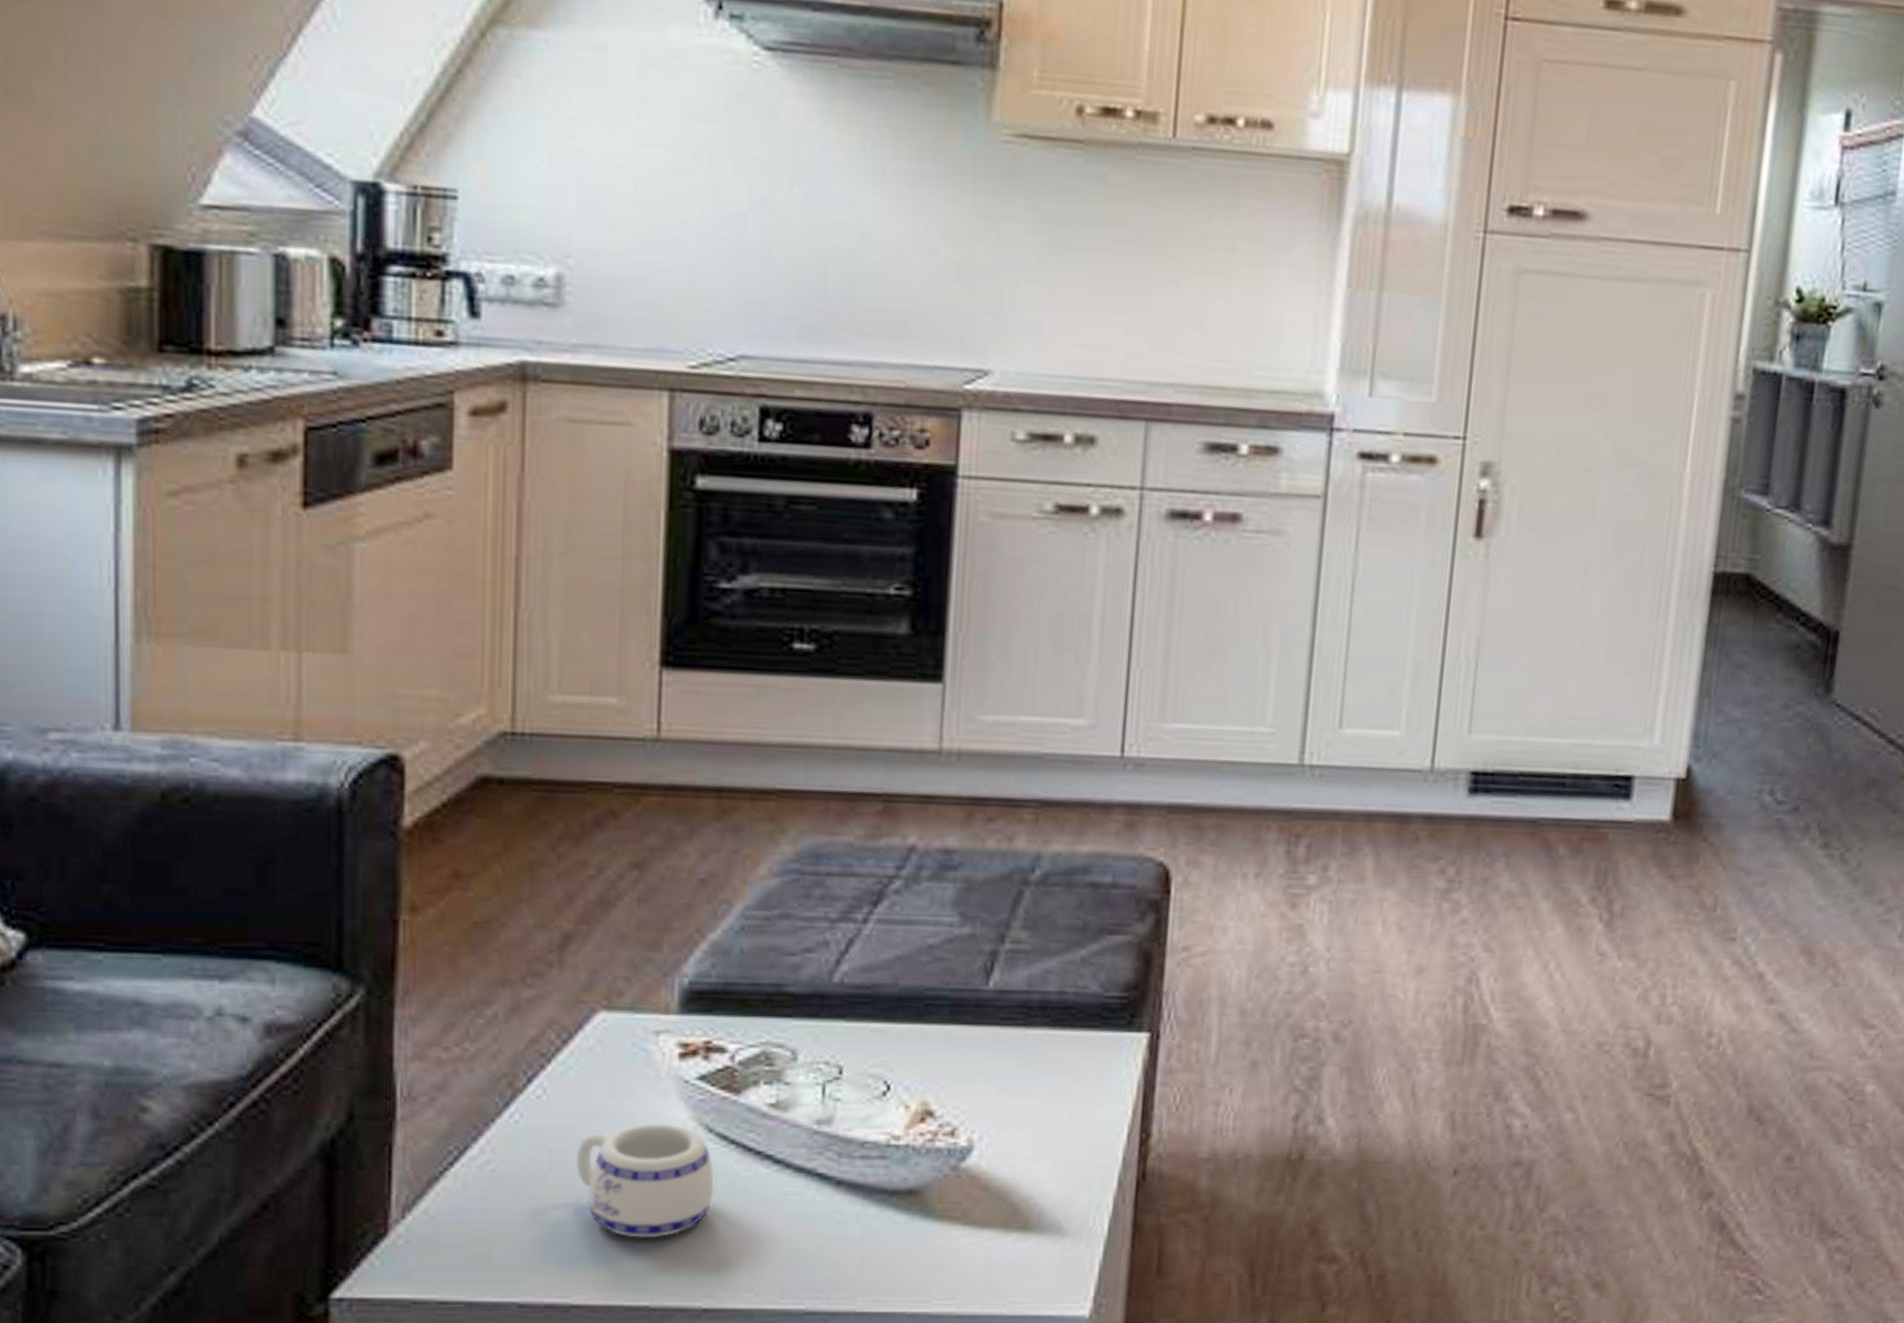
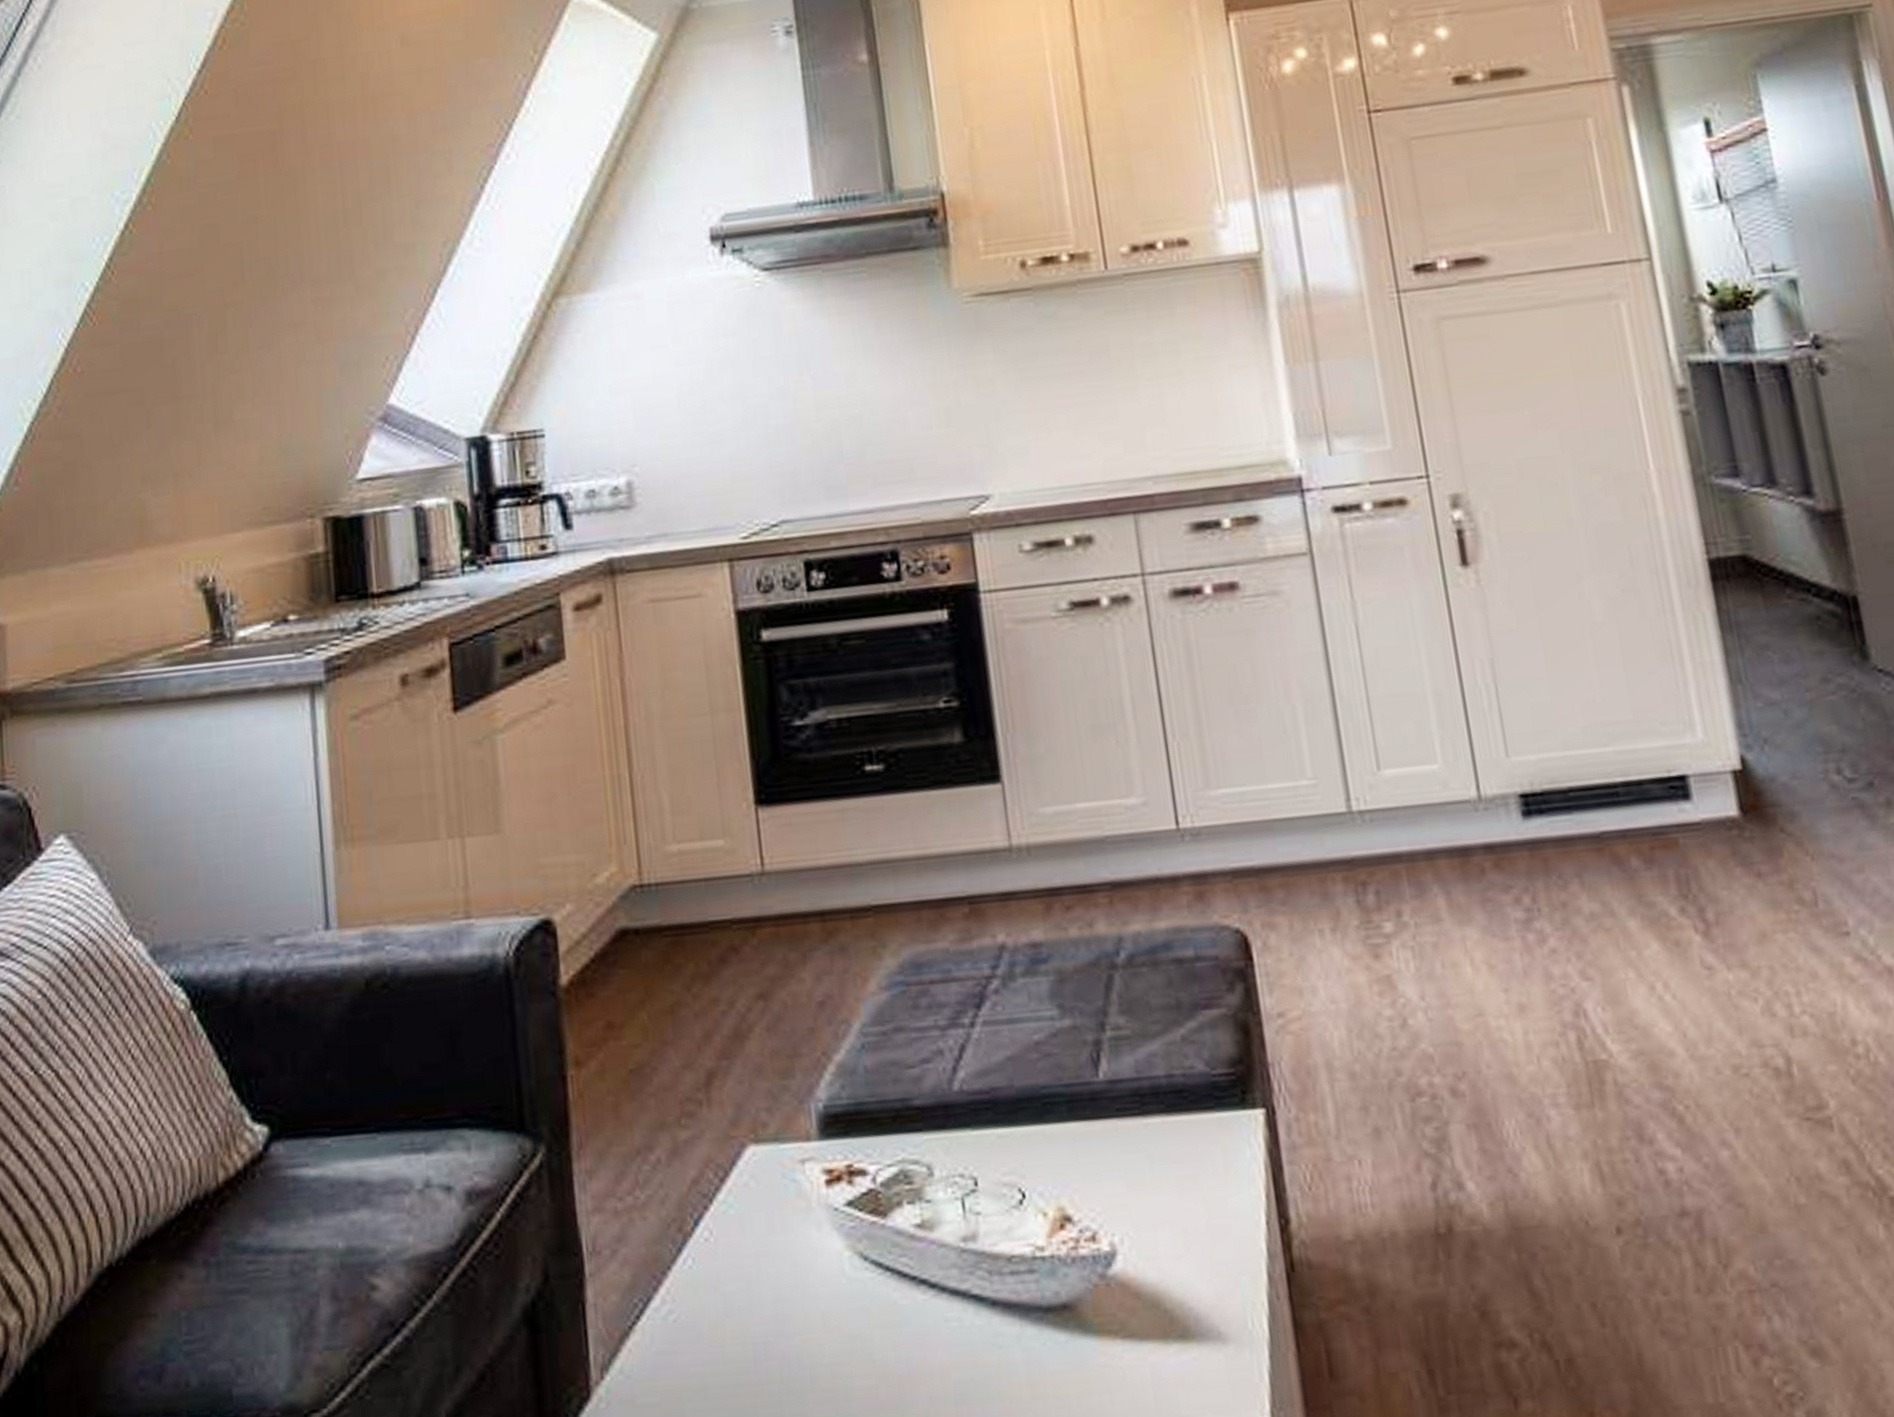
mug: present [576,1123,715,1238] -> none [747,1255,879,1382]

